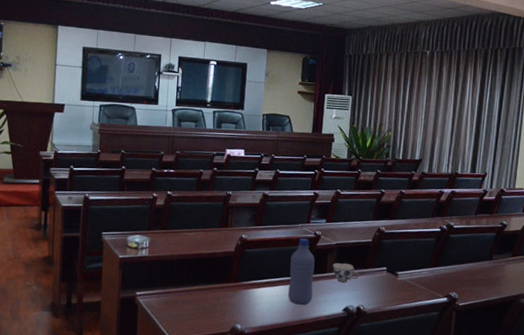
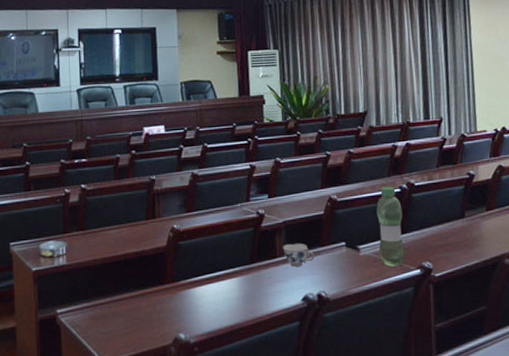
water bottle: present [288,238,315,305] -> none [232,219,264,300]
water bottle: none [414,225,440,293] -> present [376,186,405,267]

